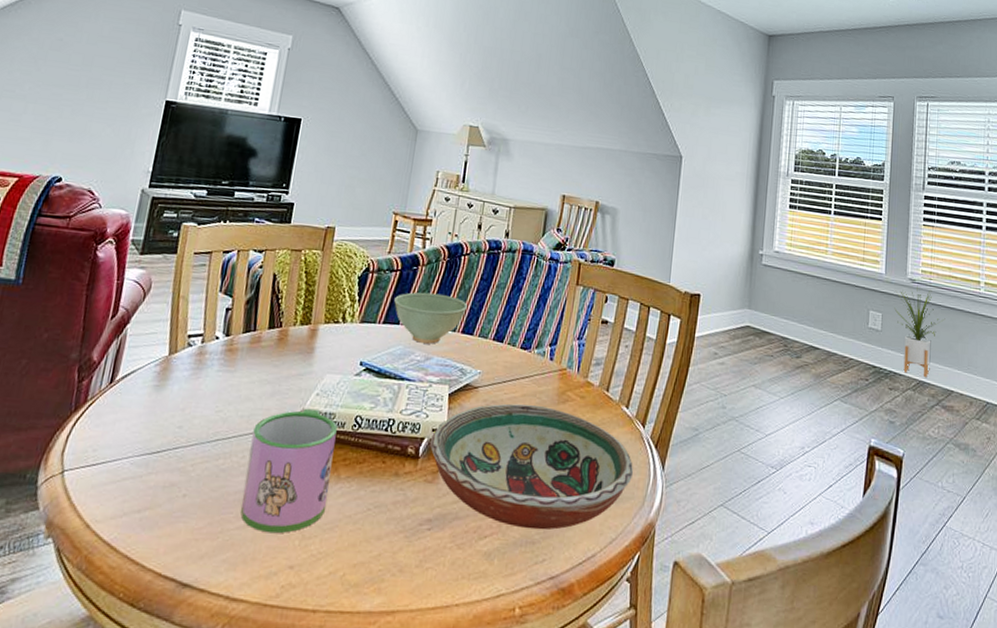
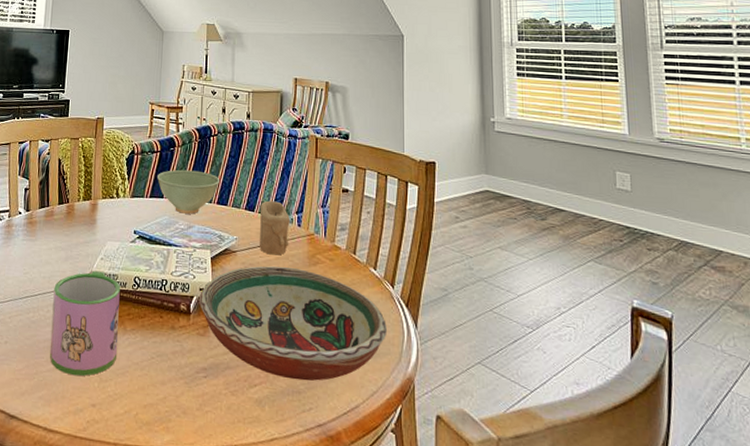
candle: none [505,330,542,392] -> present [260,200,290,256]
house plant: present [894,285,945,378] -> none [642,144,704,238]

